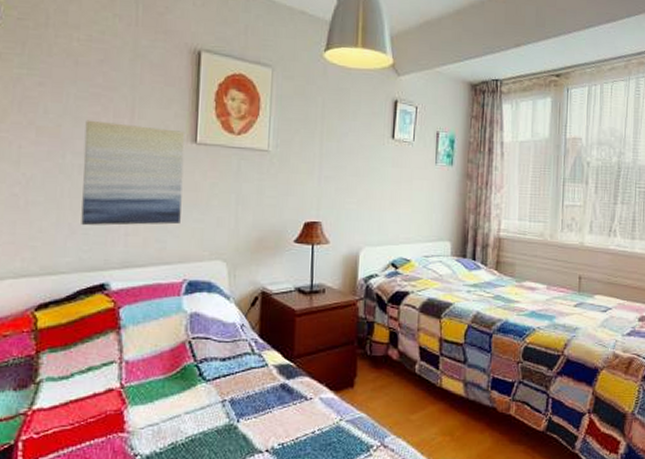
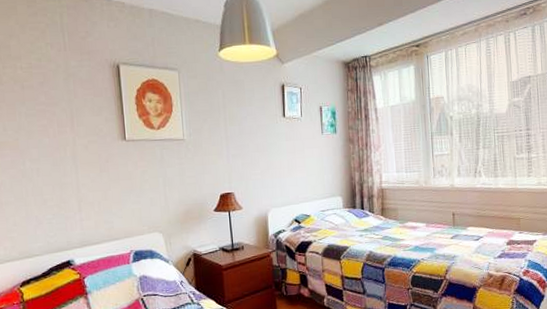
wall art: present [81,120,185,226] -> none [37,131,122,217]

